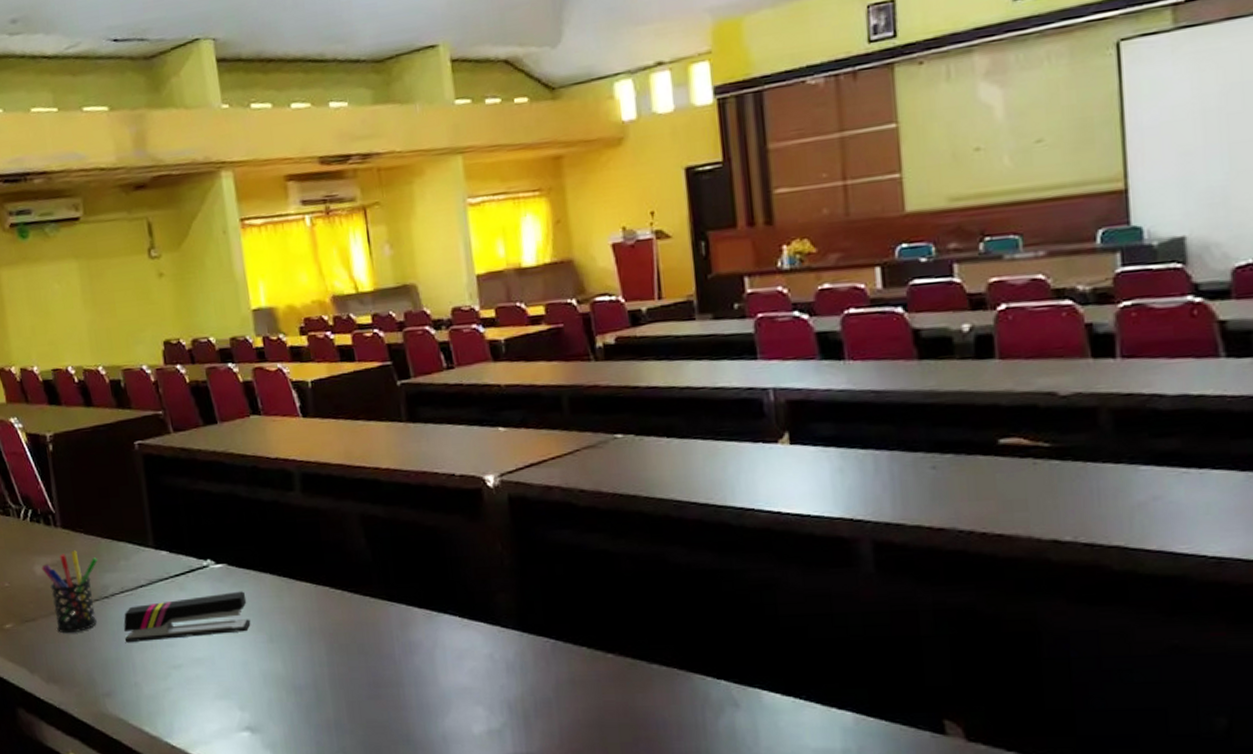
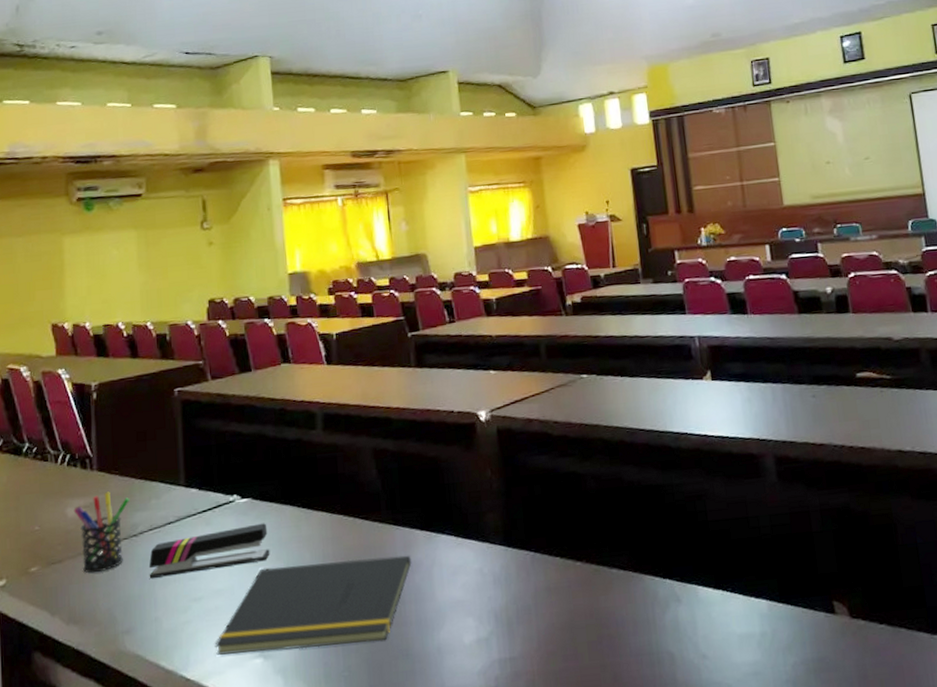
notepad: none [198,634,410,726] -> present [214,555,412,655]

